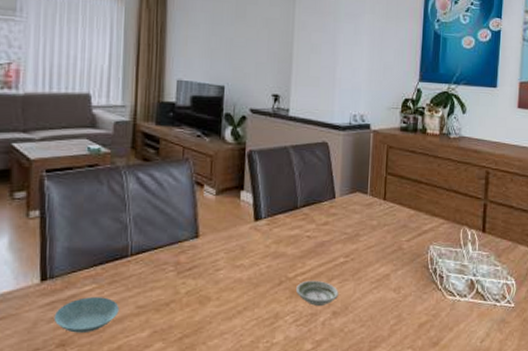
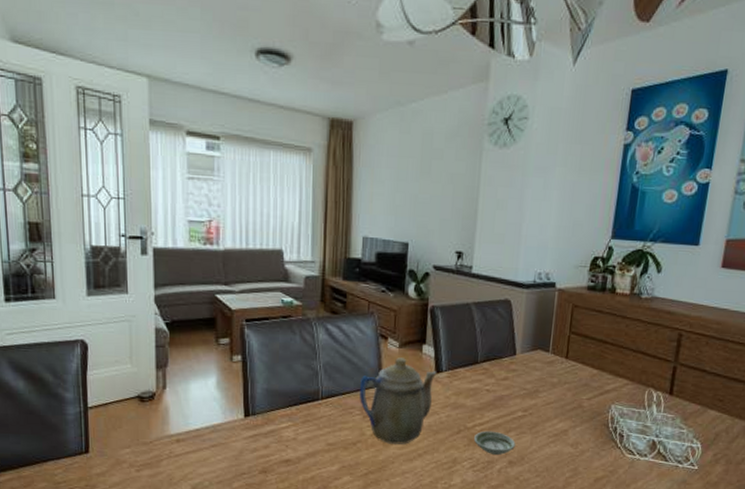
saucer: present [53,297,119,333] -> none [256,433,312,463]
teapot: none [173,206,256,302] -> present [360,357,437,444]

